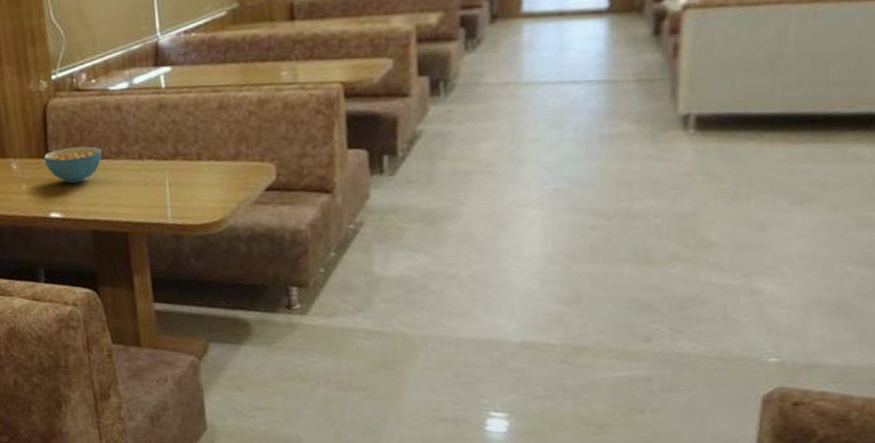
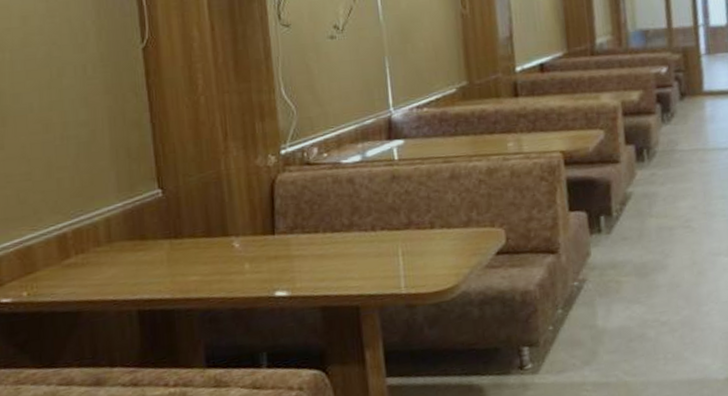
cereal bowl: present [44,146,102,184] -> none [270,220,333,260]

